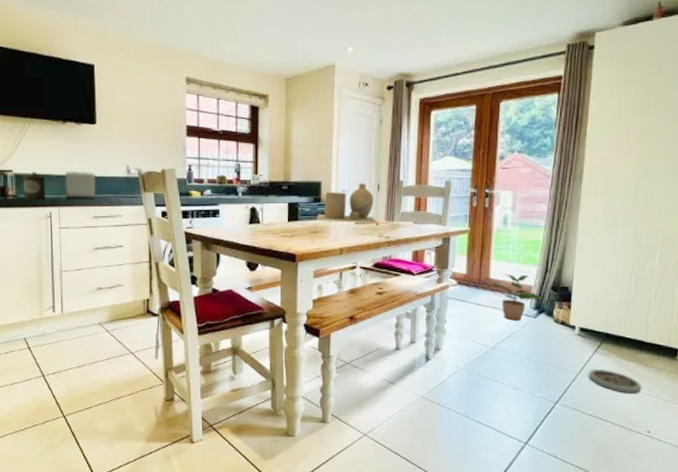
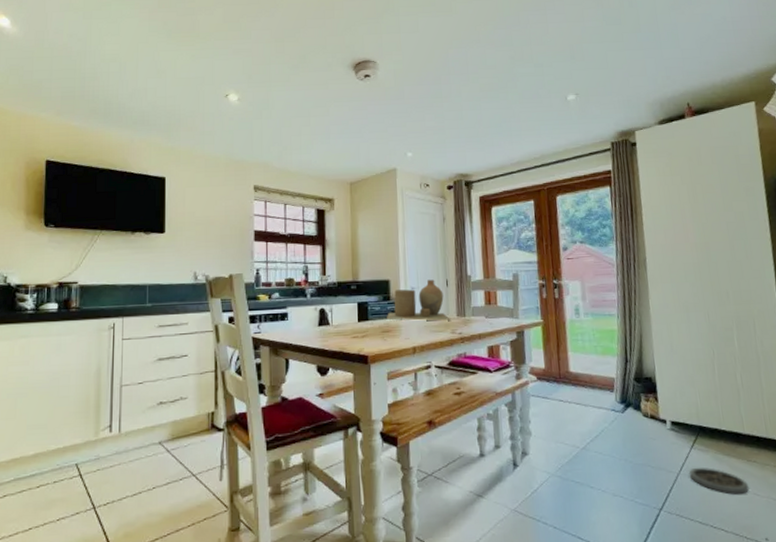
canister: present [22,172,46,199] -> none [87,282,110,311]
toaster: present [64,170,96,200] -> none [129,279,162,310]
potted plant: present [490,273,542,321] -> none [571,366,626,417]

